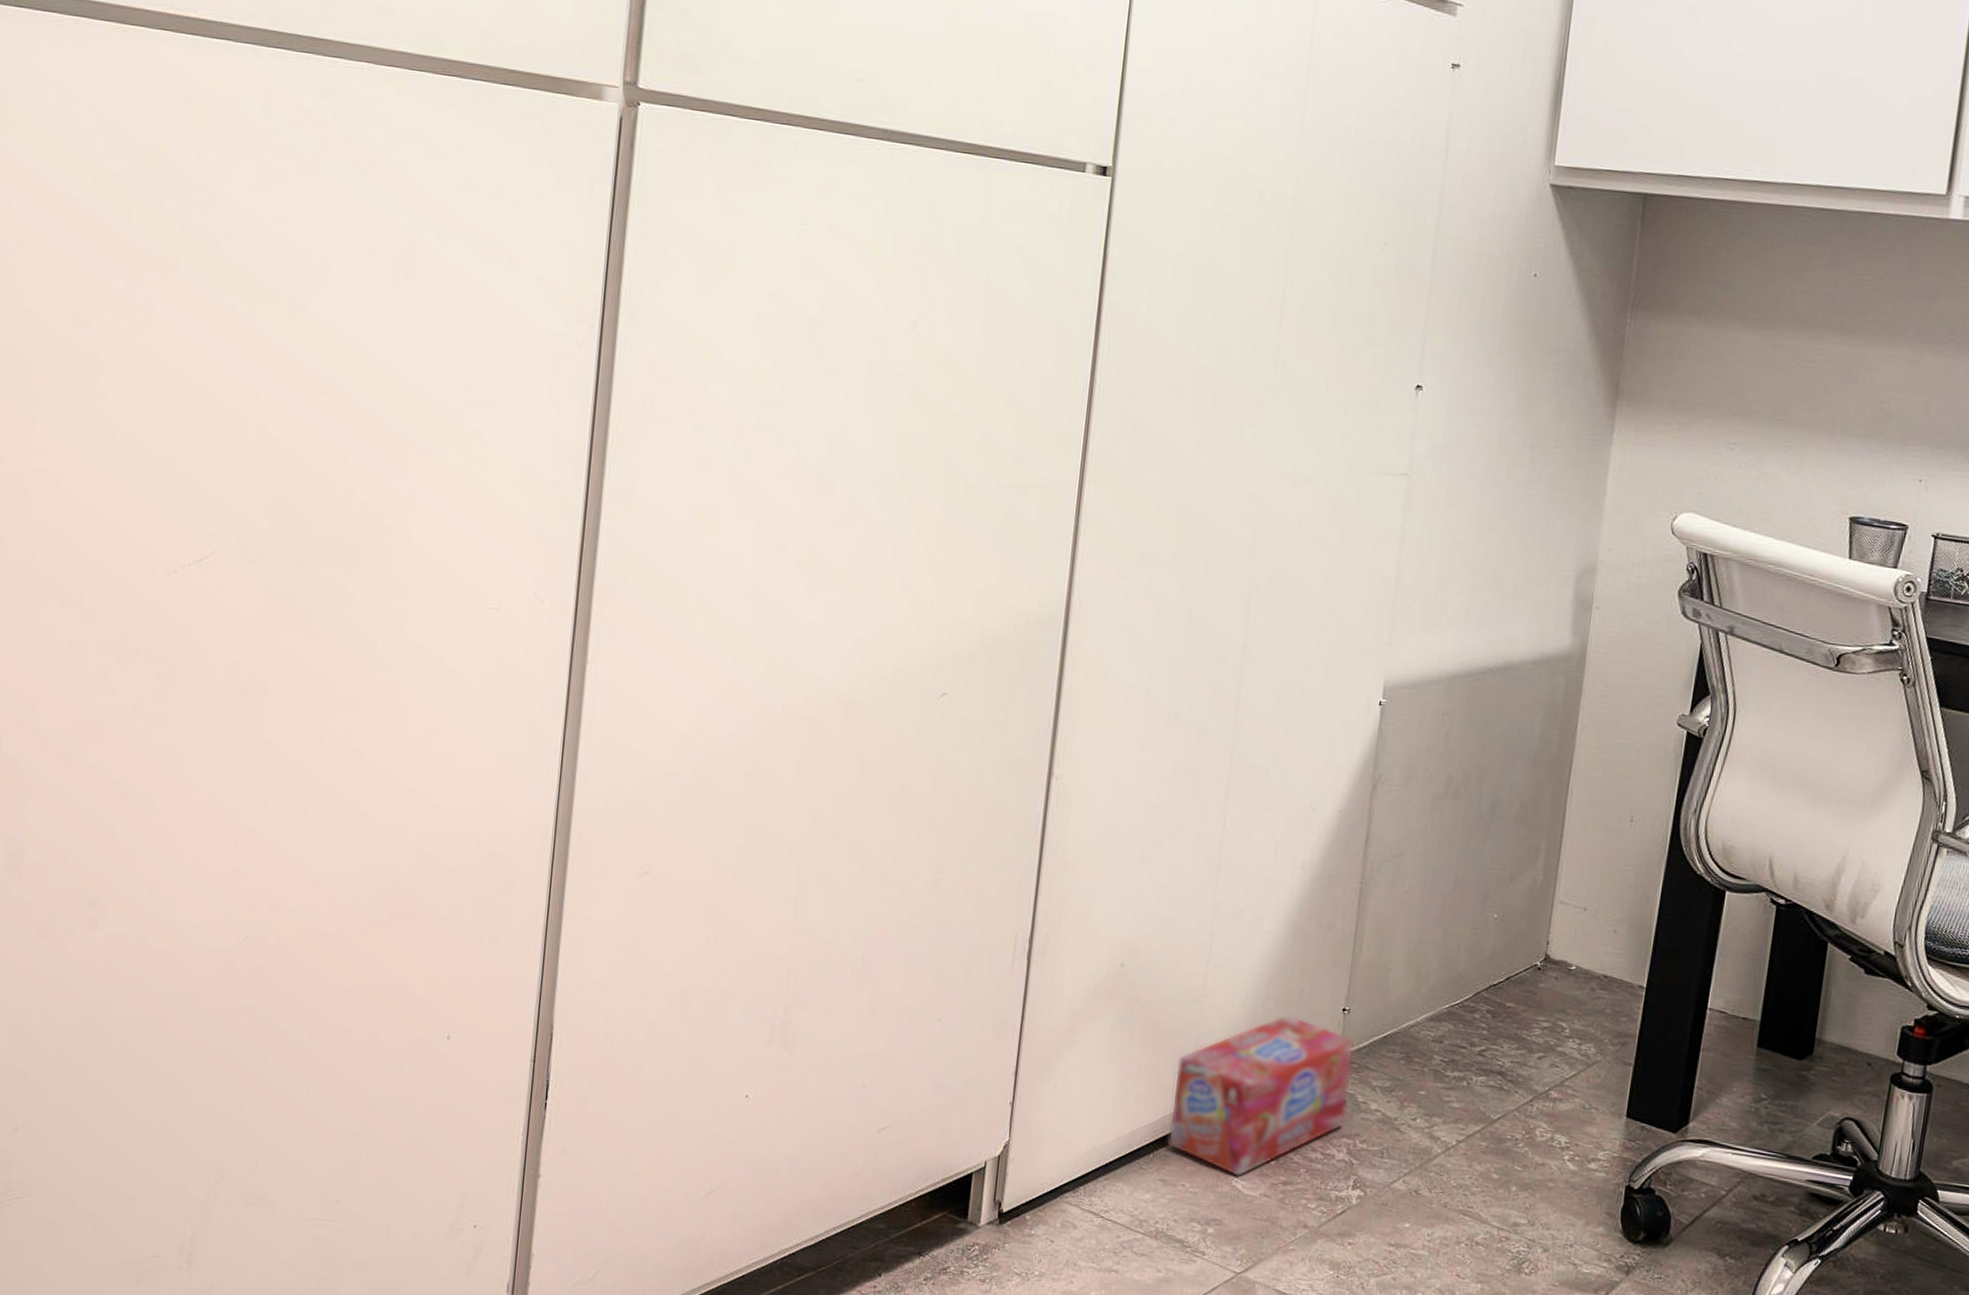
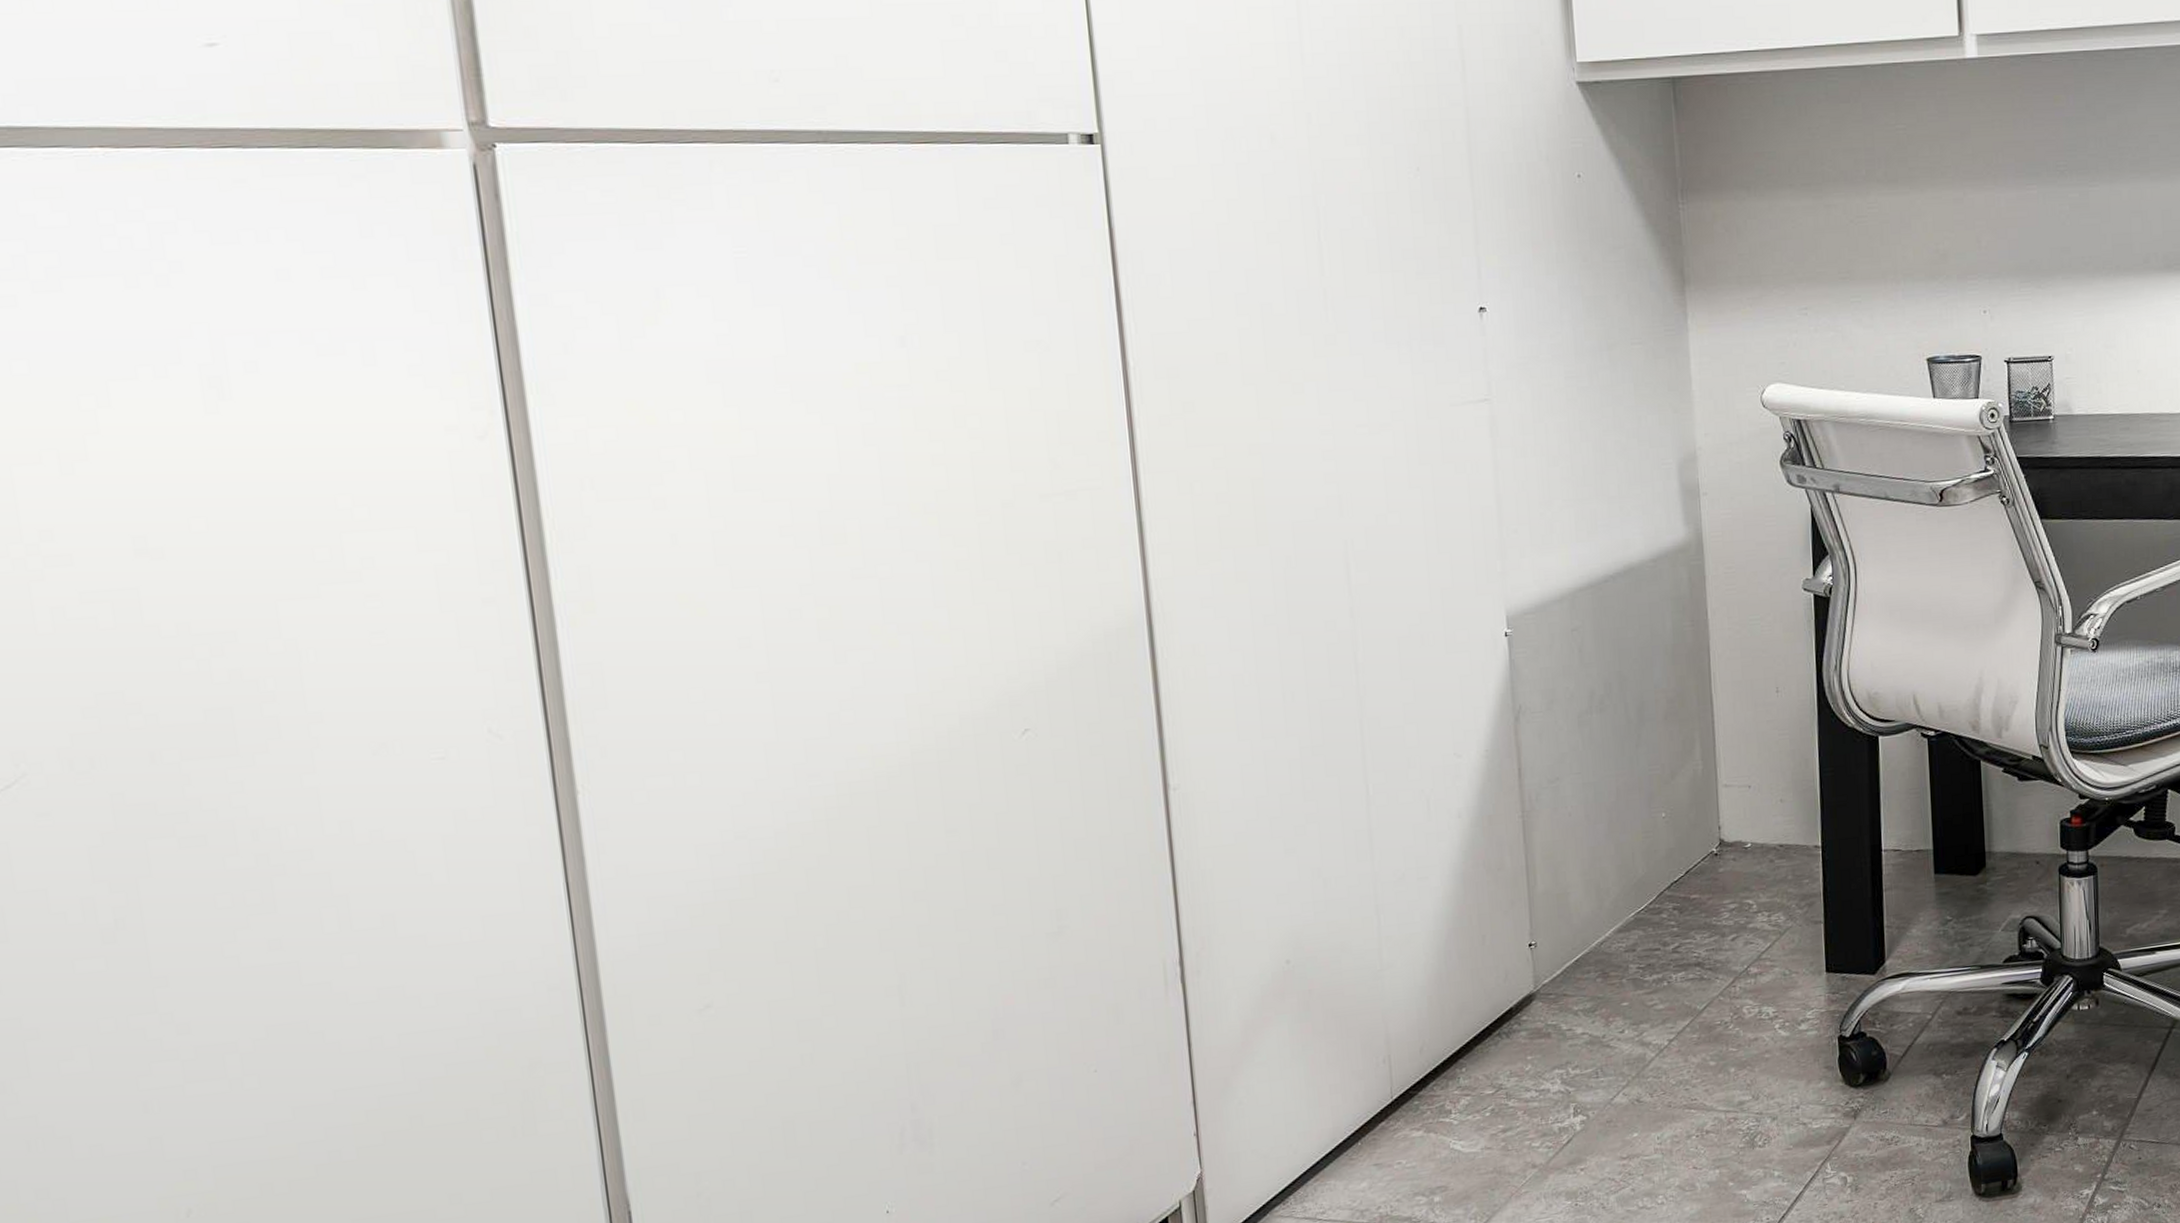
box: present [1167,1014,1355,1177] -> none [1367,964,1554,1139]

